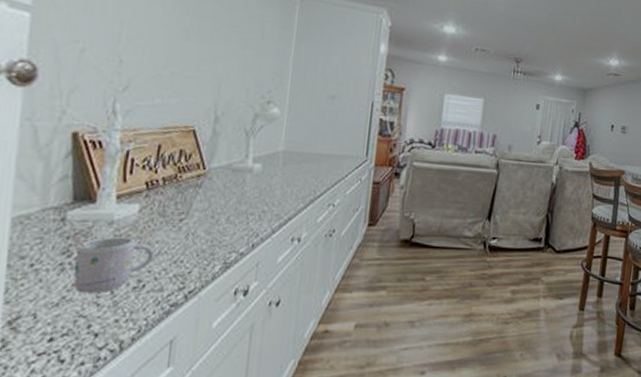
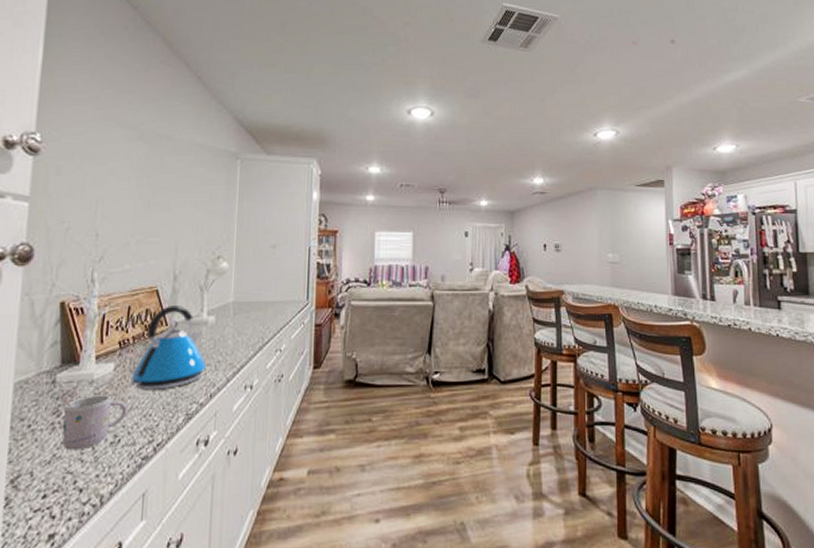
kettle: none [159,148,249,236] -> present [130,306,206,390]

